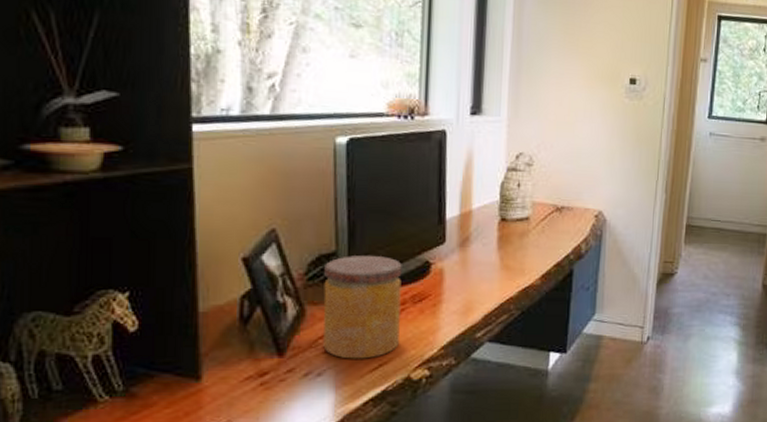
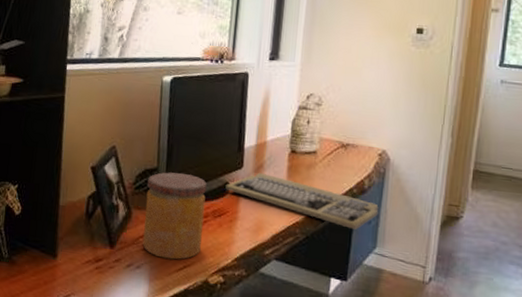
keyboard: none [425,246,597,298] -> present [225,172,379,230]

